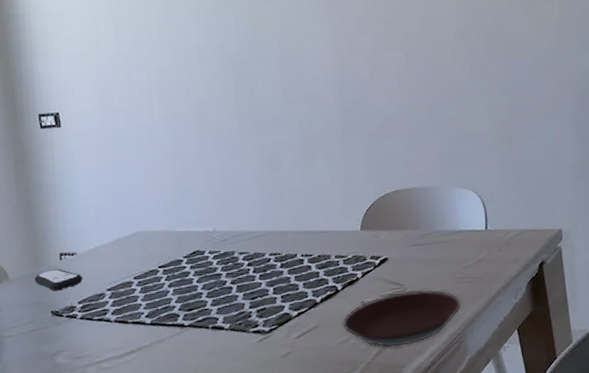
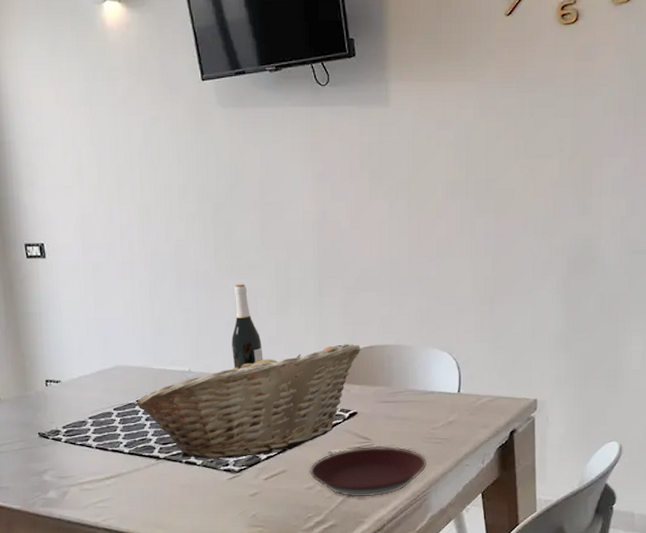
remote control: present [34,269,82,291] -> none [23,394,66,415]
fruit basket: none [158,189,387,323] -> present [136,343,360,460]
wine bottle: none [256,139,290,225] -> present [231,284,264,370]

